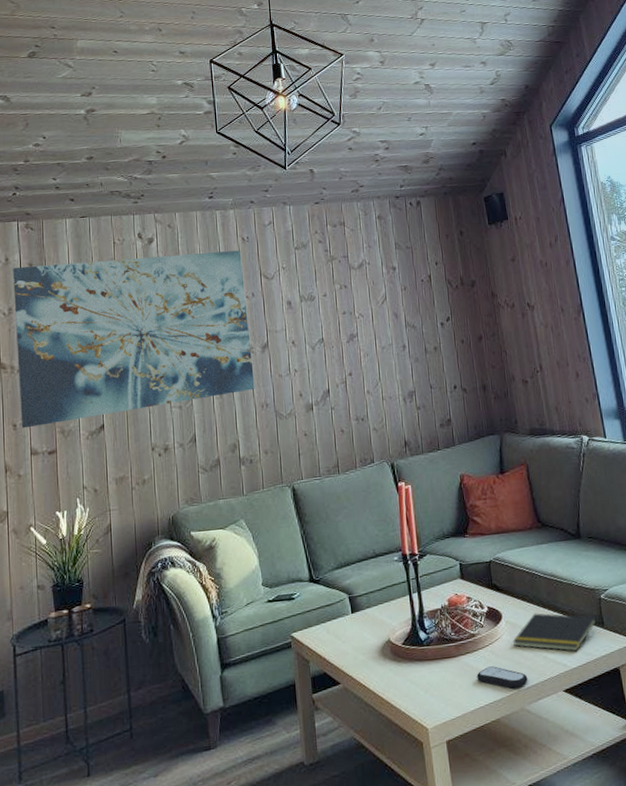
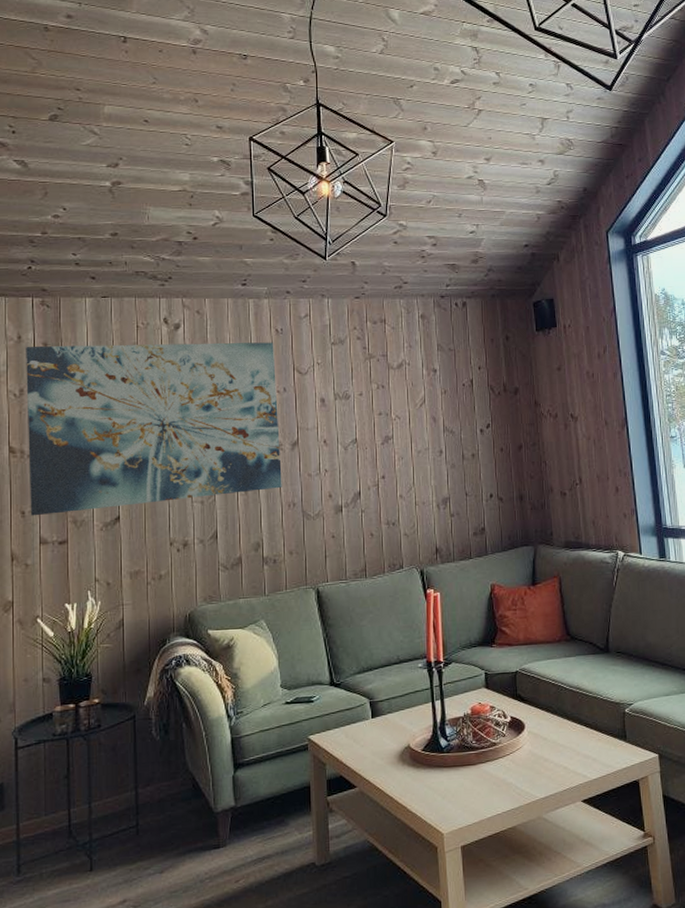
remote control: present [477,666,528,689] -> none [496,775,547,797]
notepad: present [512,613,597,651] -> none [533,724,619,763]

